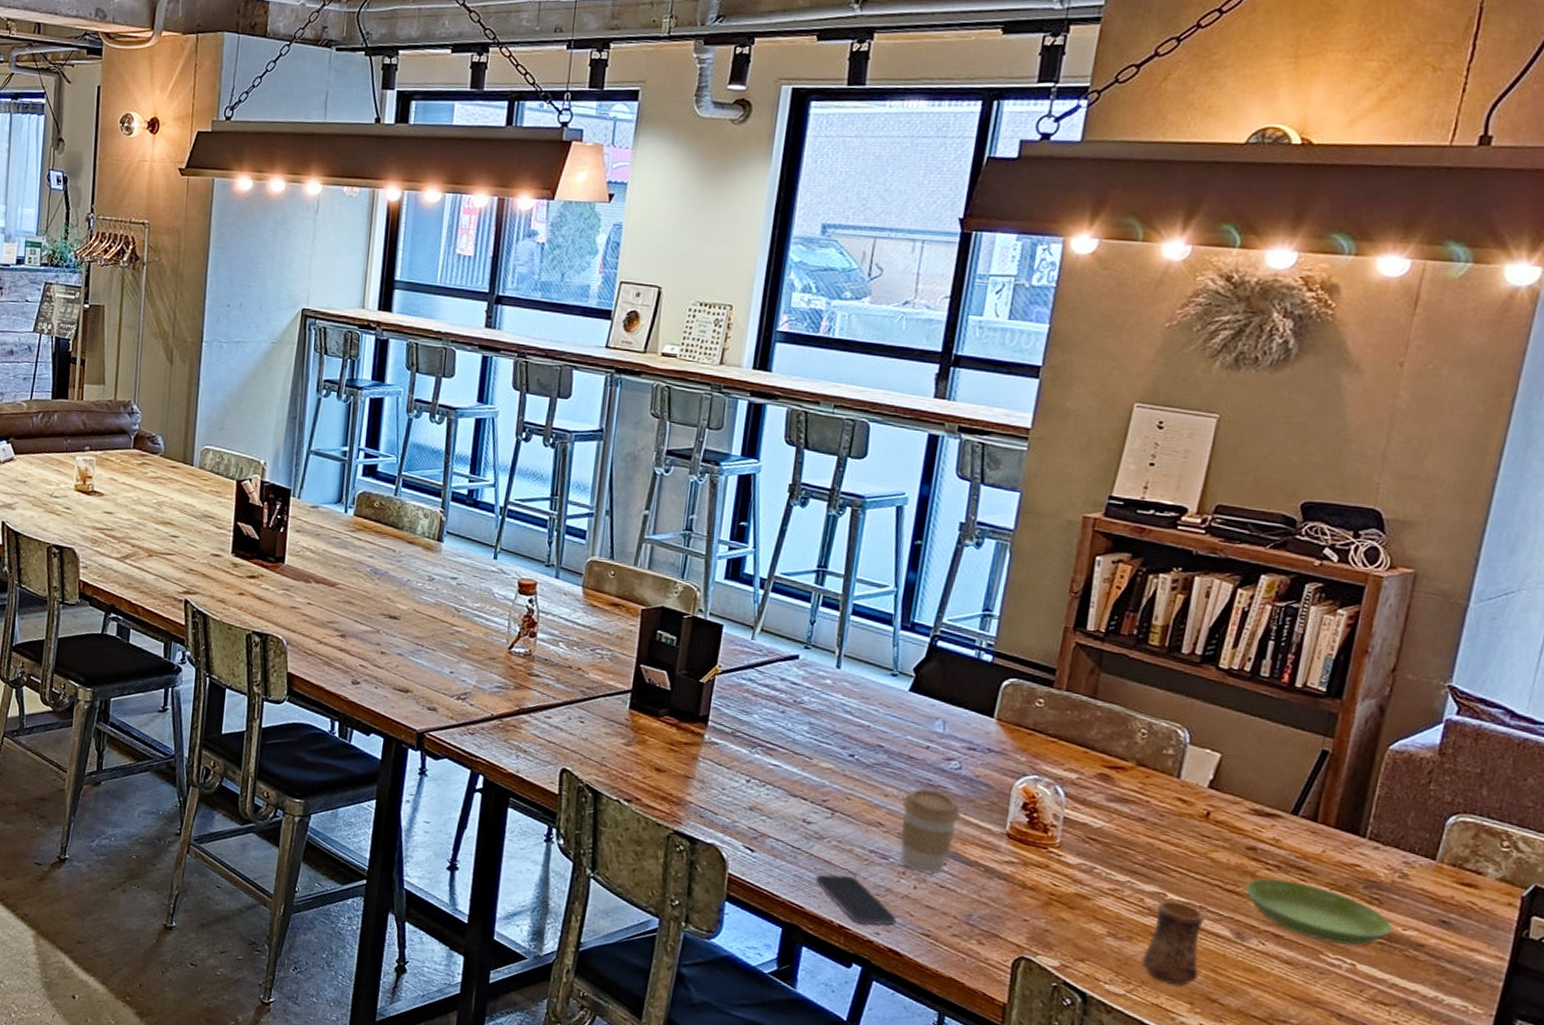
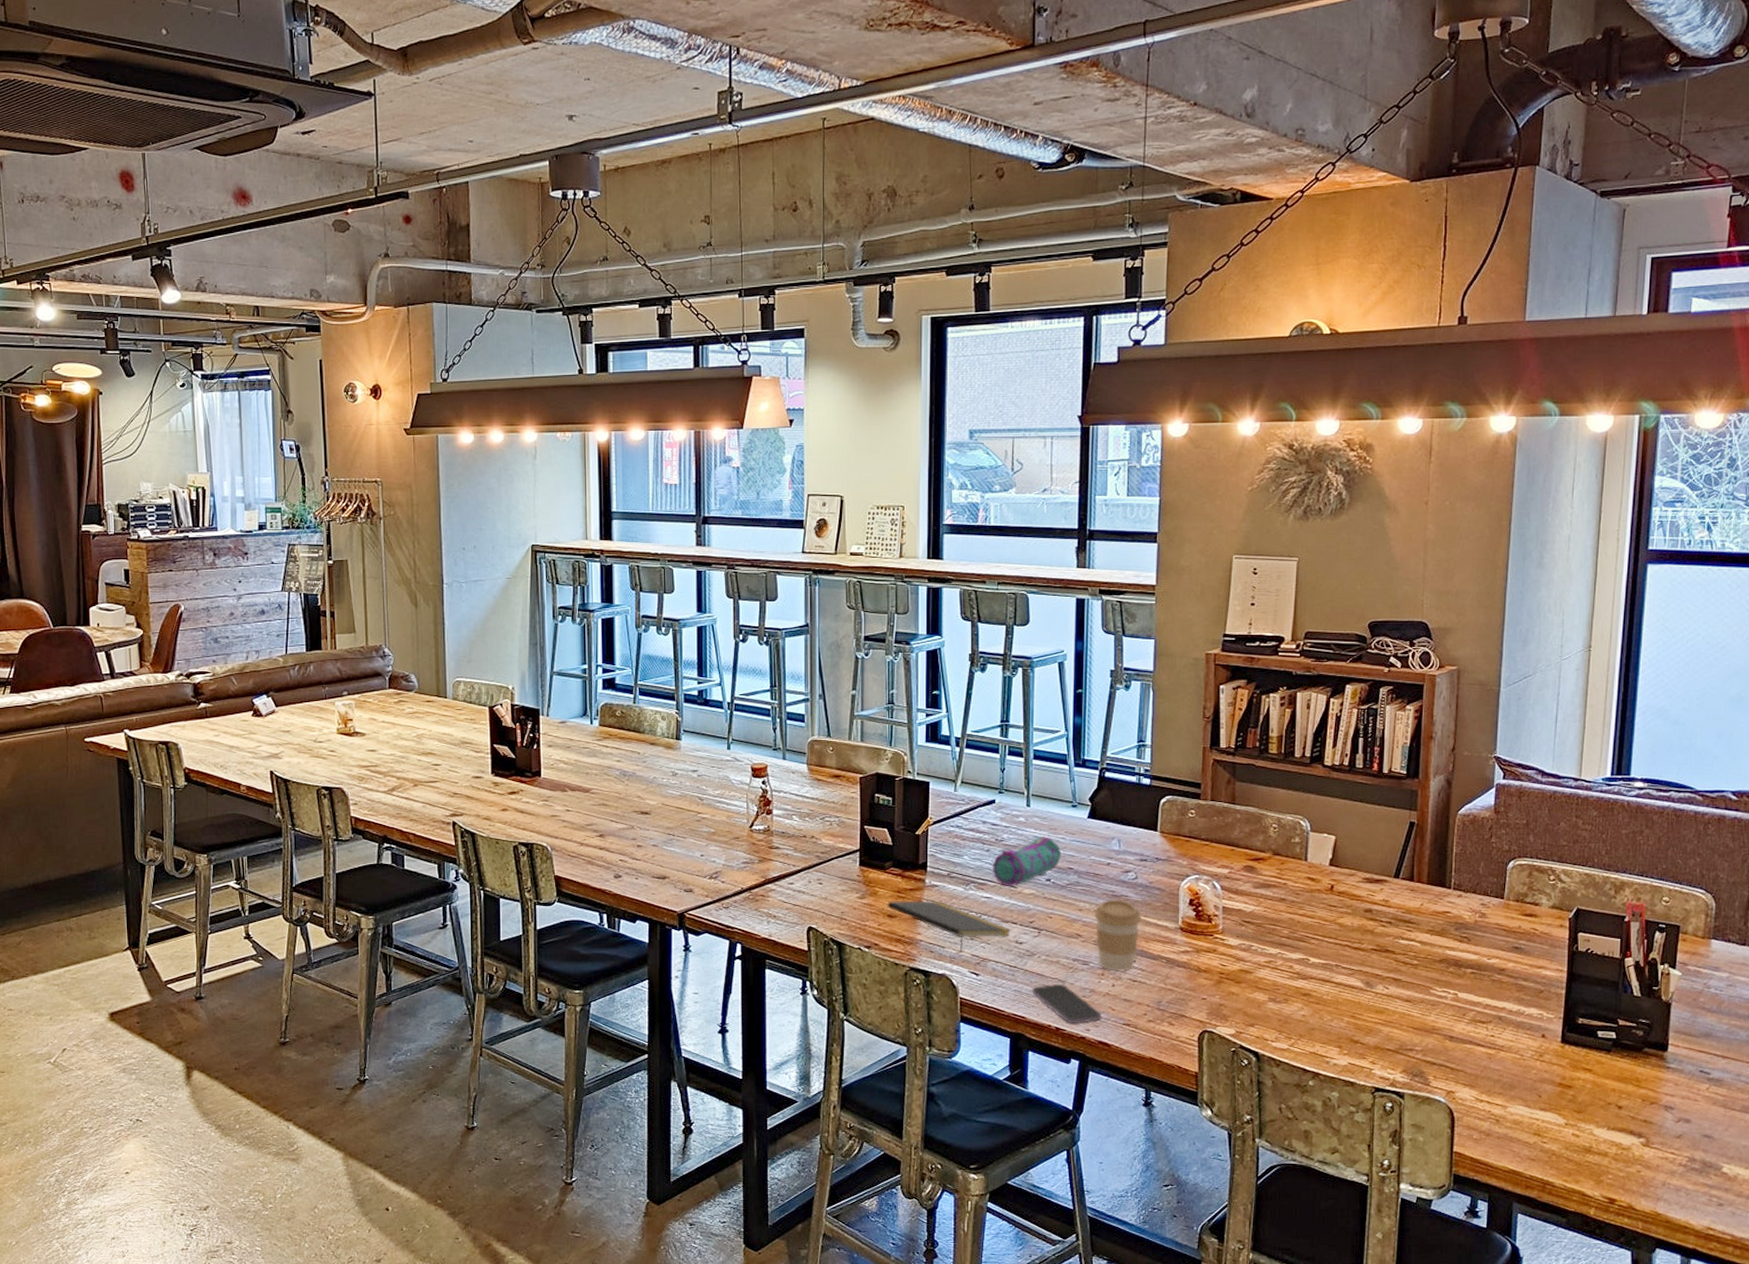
notepad: none [656,753,800,822] -> present [887,901,1012,952]
pencil case: none [785,703,872,758] -> present [993,835,1061,887]
cup: present [1140,900,1205,986] -> none [1296,963,1342,1033]
saucer: present [1245,878,1393,946] -> none [1368,933,1480,980]

